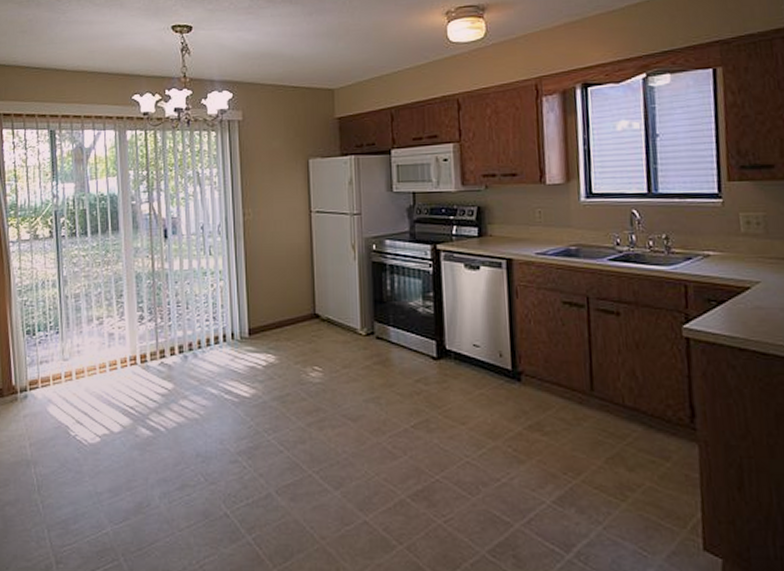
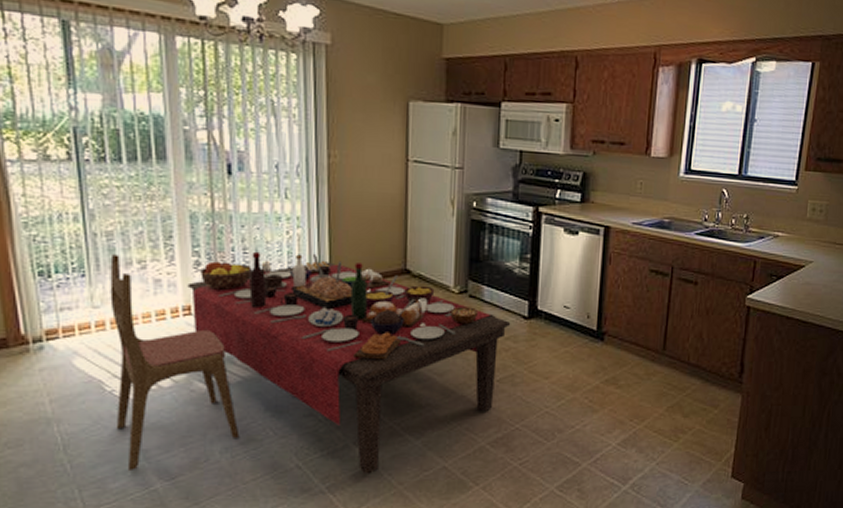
dining chair: none [76,313,176,513] -> present [110,254,240,470]
dining table: none [134,303,420,526] -> present [187,251,511,474]

